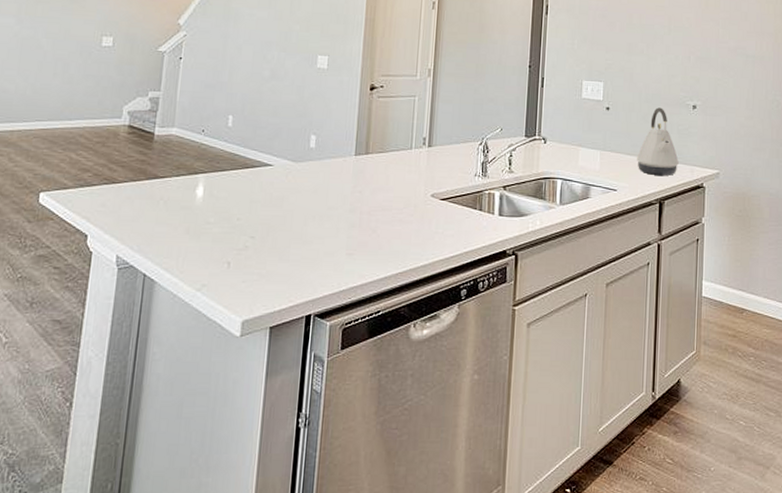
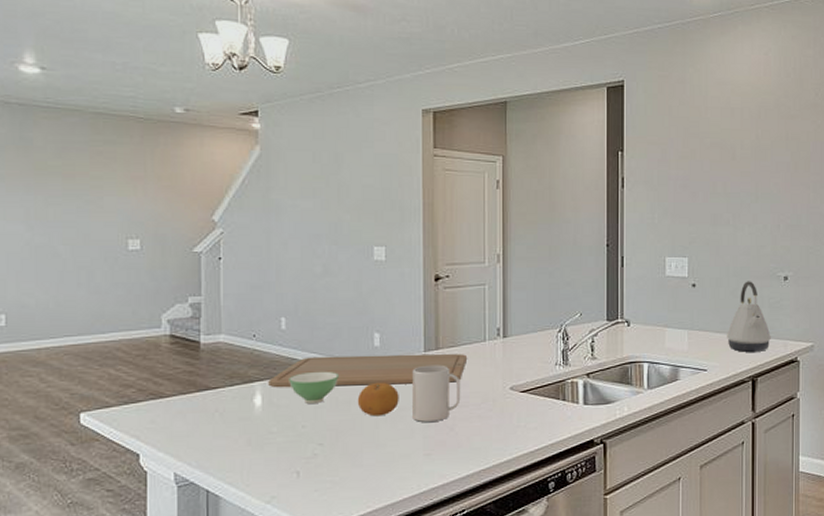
chopping board: none [211,153,395,186] -> present [268,353,468,388]
bowl: none [229,167,276,198] -> present [289,371,340,403]
fruit: none [289,181,329,214] -> present [357,382,399,417]
mug: none [339,168,386,223] -> present [412,365,461,422]

